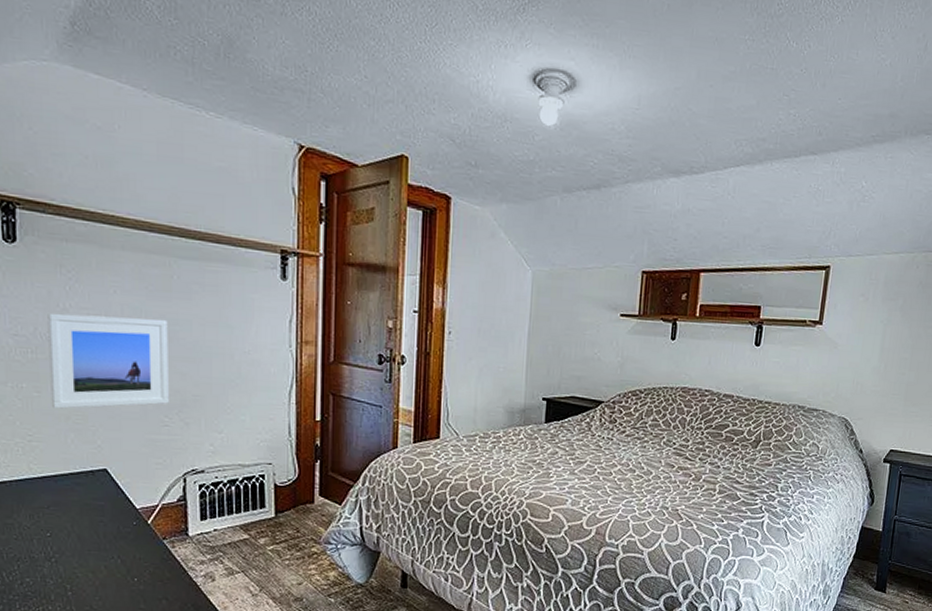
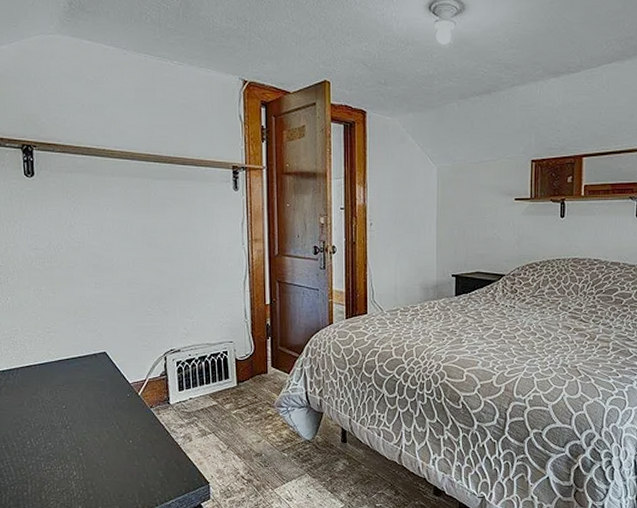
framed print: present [47,313,169,409] -> none [58,229,151,305]

